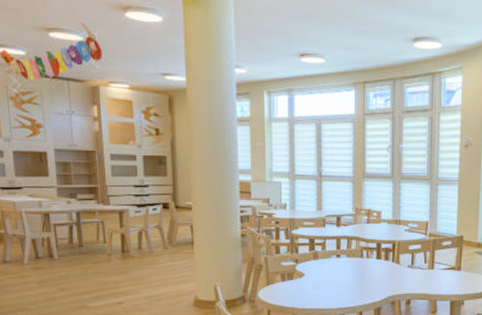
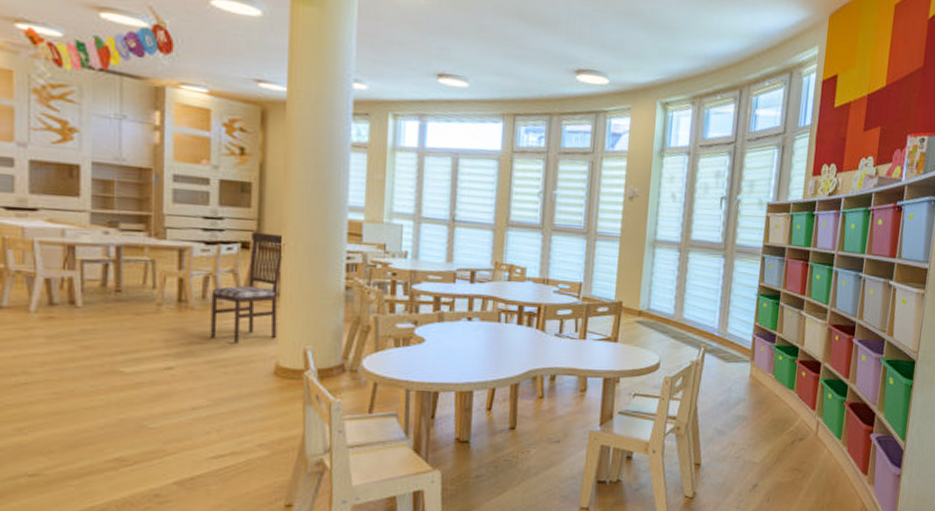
dining chair: none [144,195,194,283] -> present [210,232,285,344]

